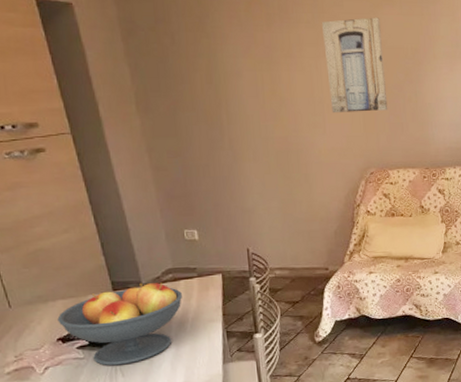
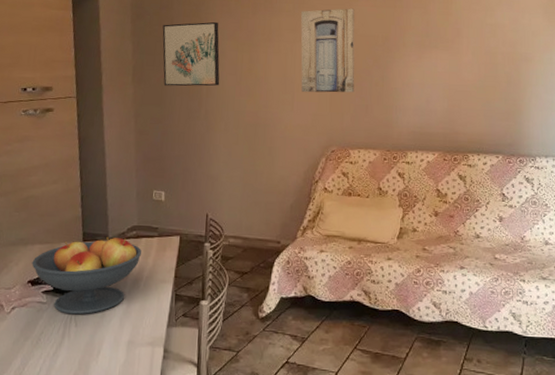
wall art: none [162,36,241,114] -> present [162,21,220,87]

